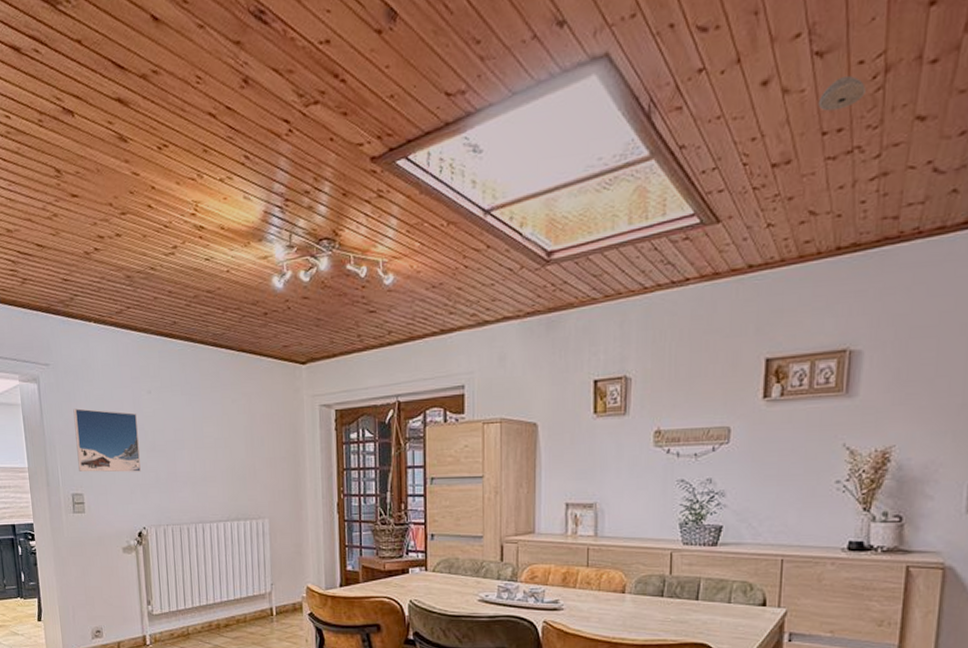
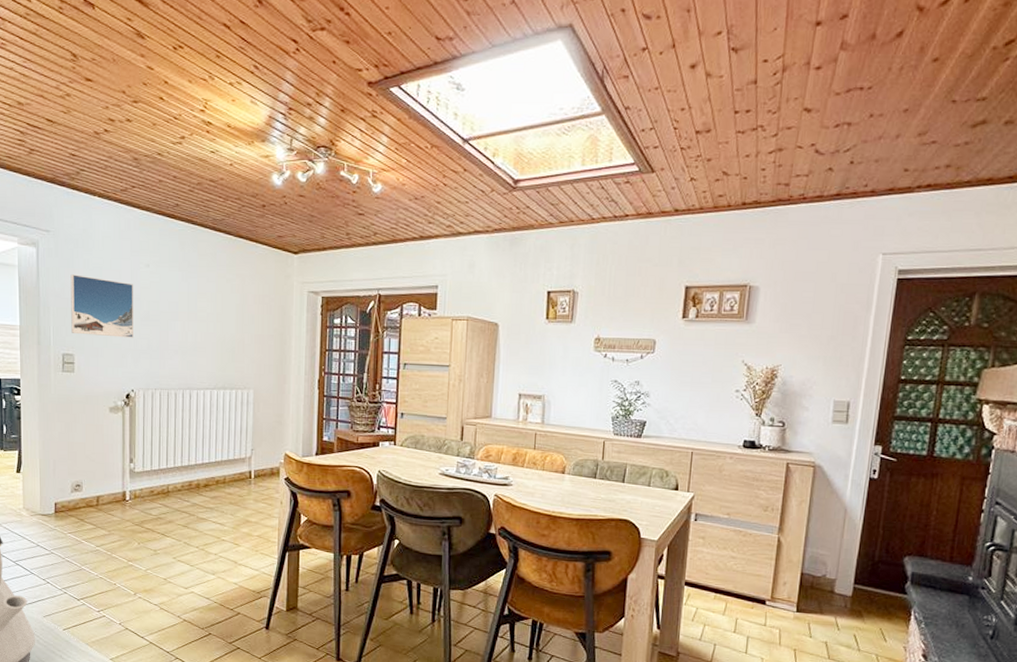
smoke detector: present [817,75,866,111] -> none [732,69,768,95]

